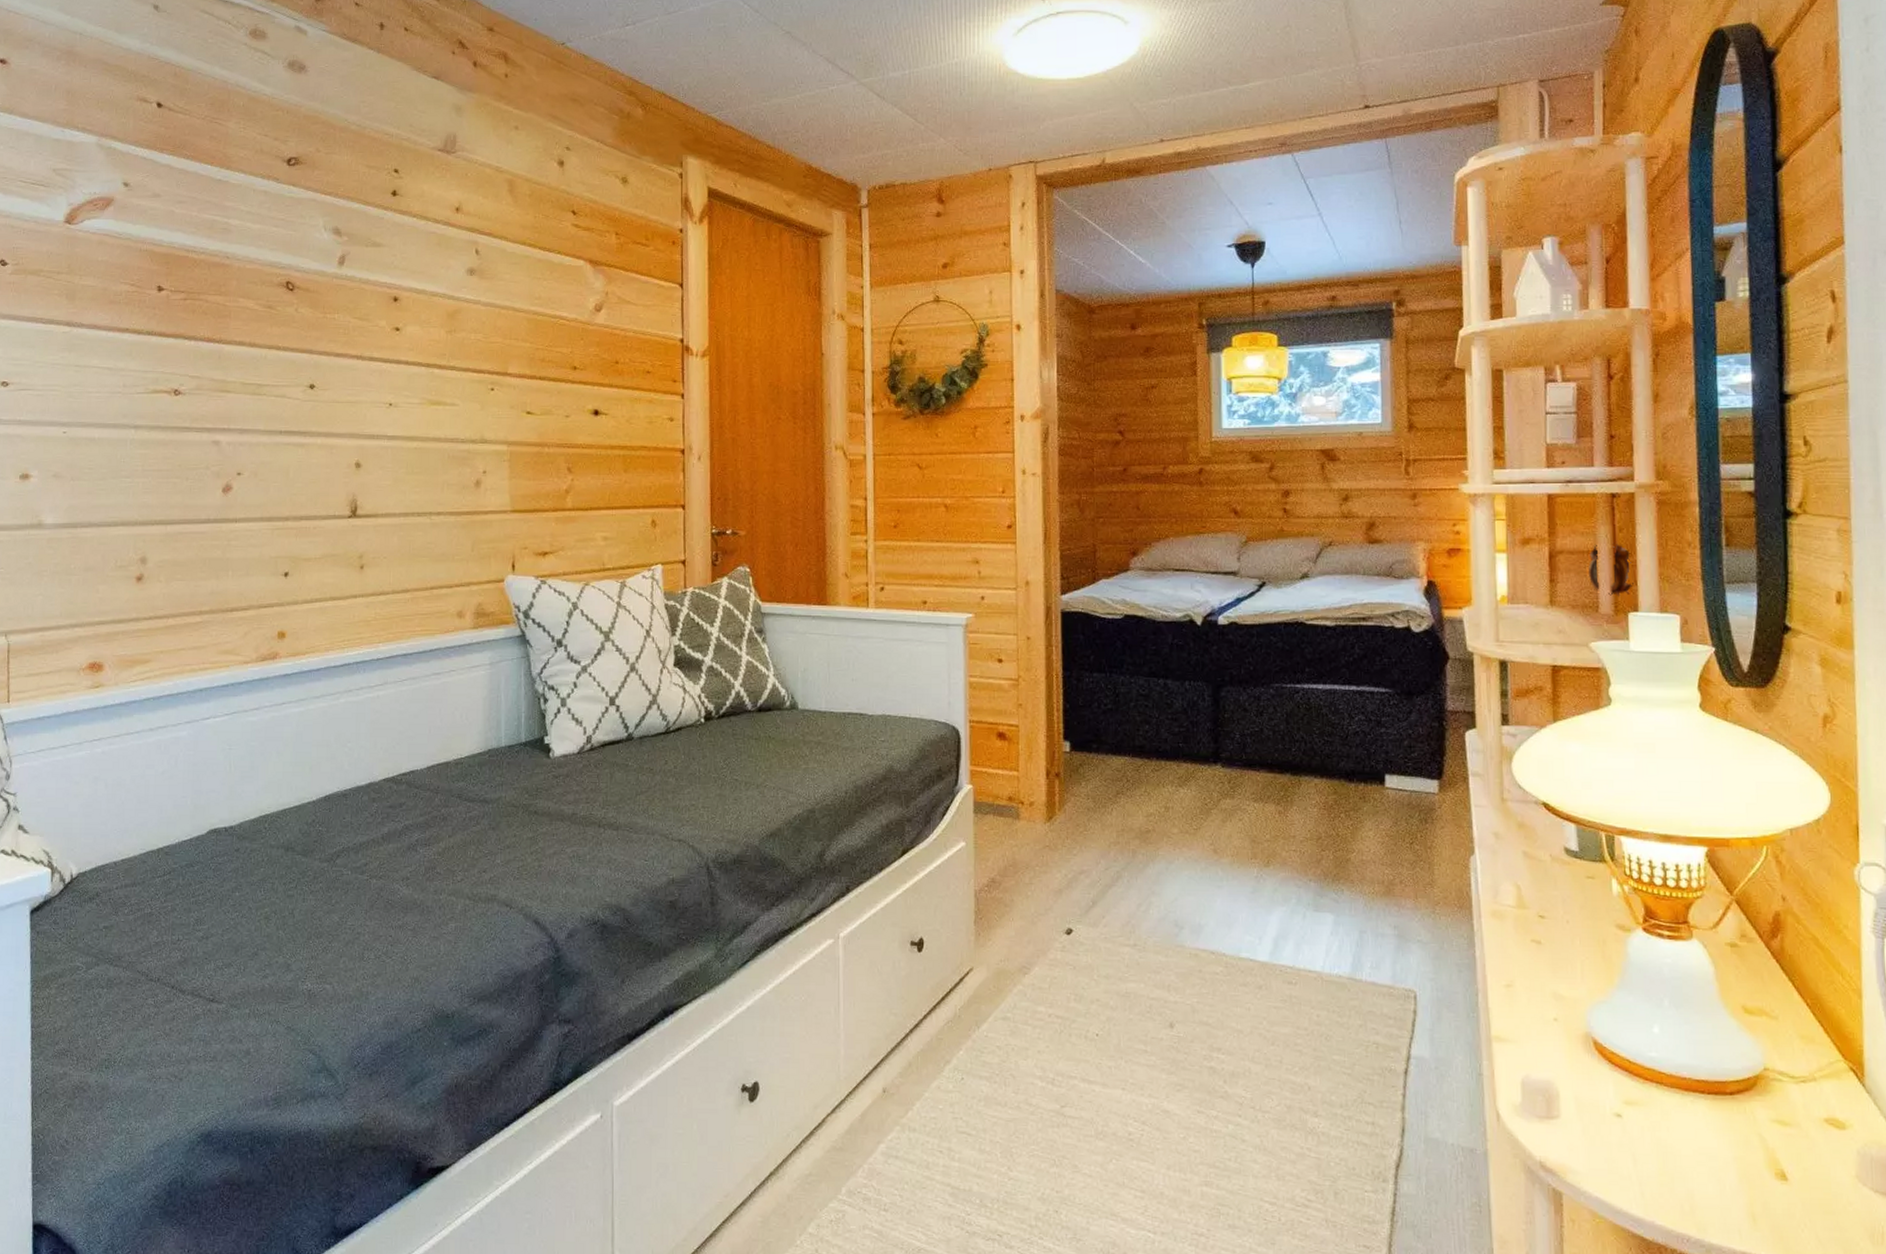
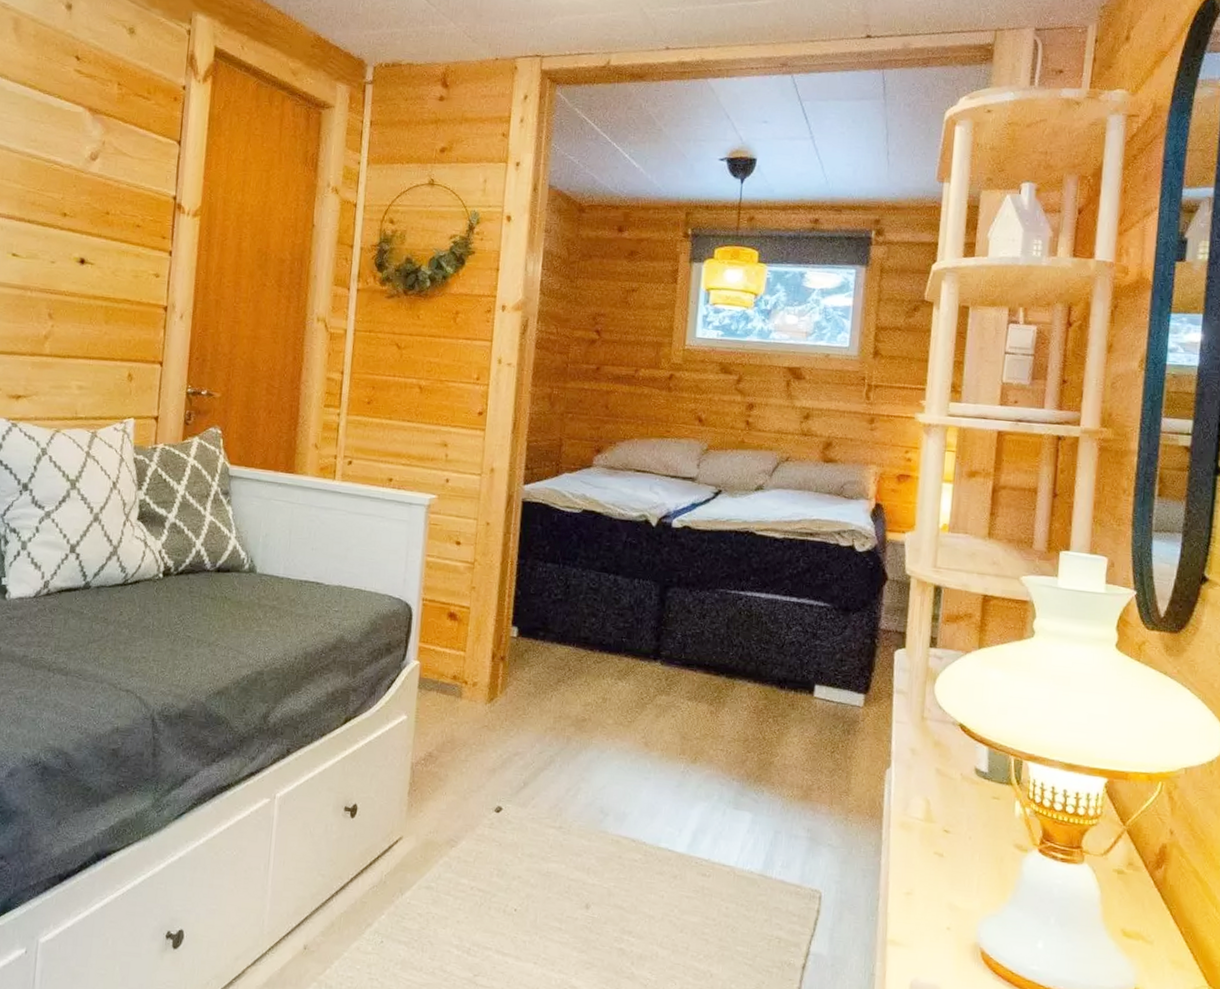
alarm clock: present [1589,543,1634,597] -> none [1027,483,1068,535]

